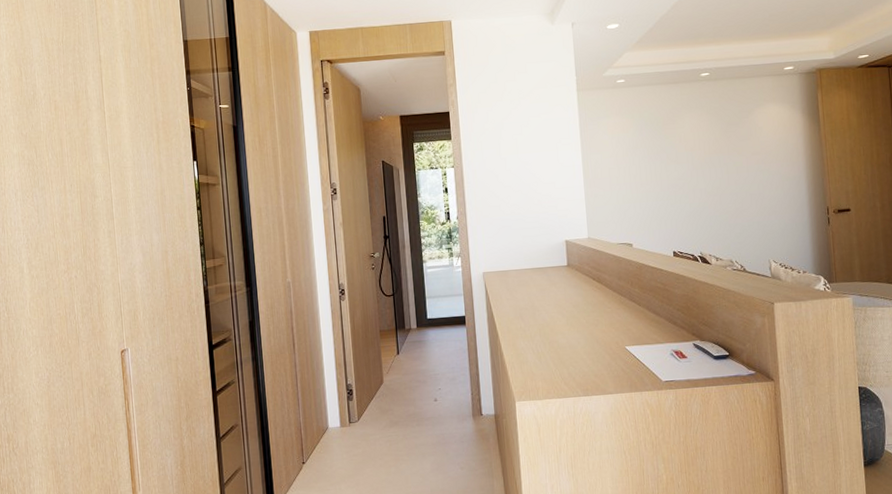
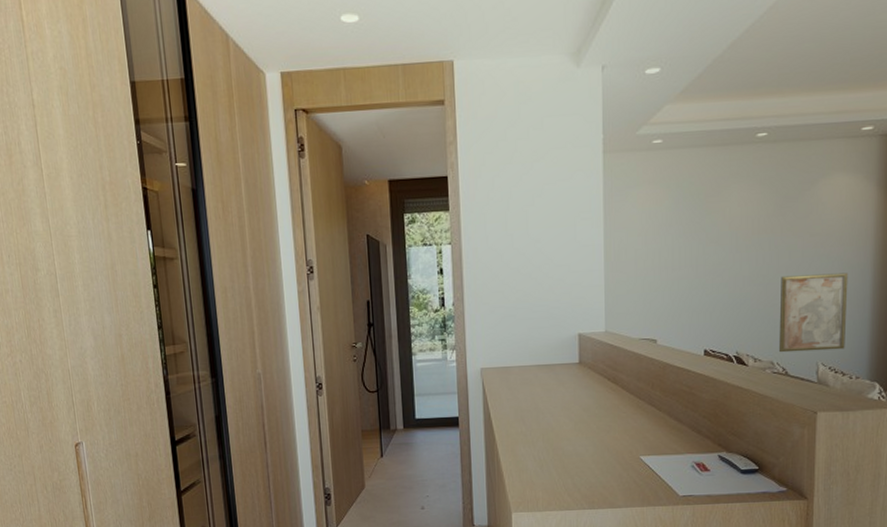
wall art: none [732,184,791,253] -> present [778,272,849,353]

